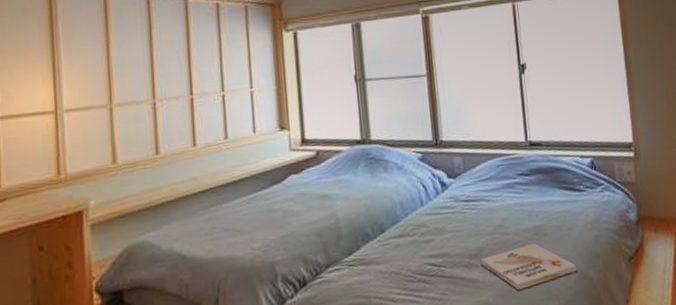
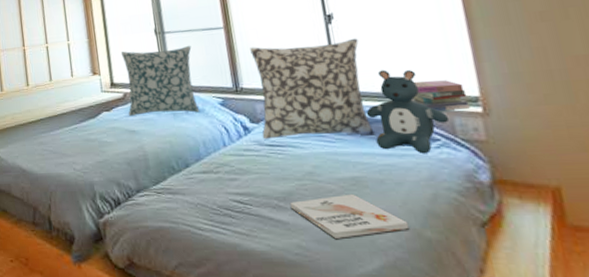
pillow: none [315,94,399,178] -> present [120,45,200,116]
pillow: none [451,88,555,195] -> present [250,38,375,140]
stuffed animal: none [548,119,611,199] -> present [366,69,450,154]
books: none [583,128,626,157] -> present [410,80,470,111]

